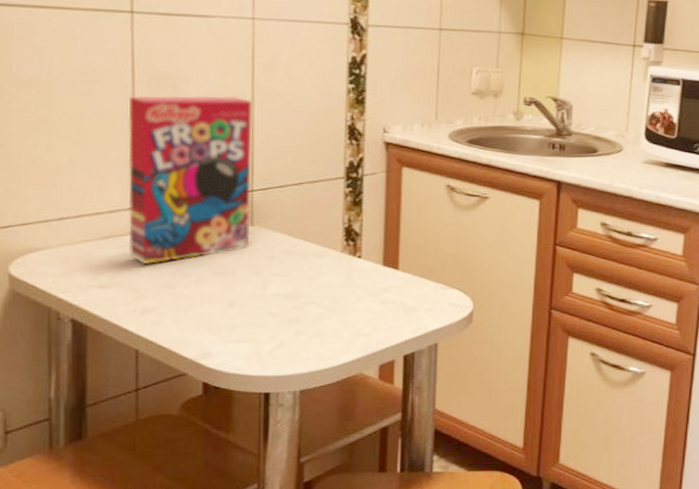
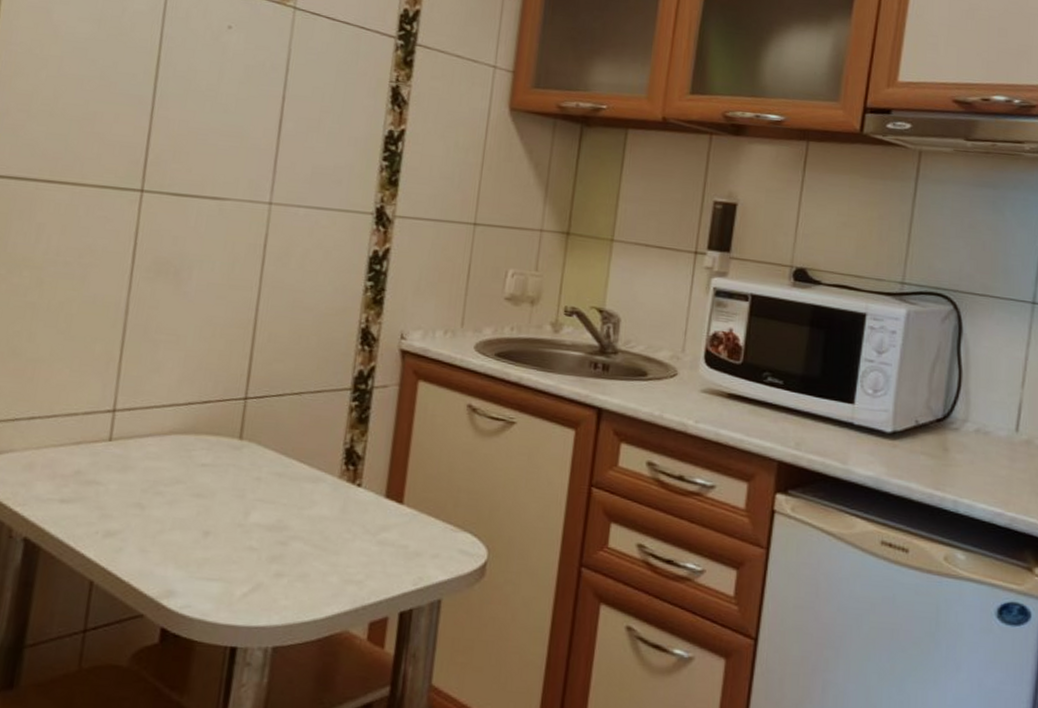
cereal box: present [128,95,252,265] -> none [100,282,258,479]

